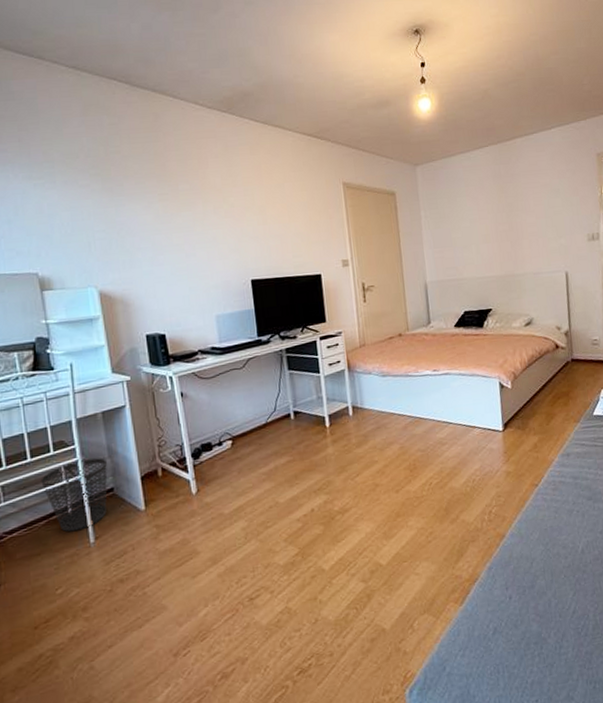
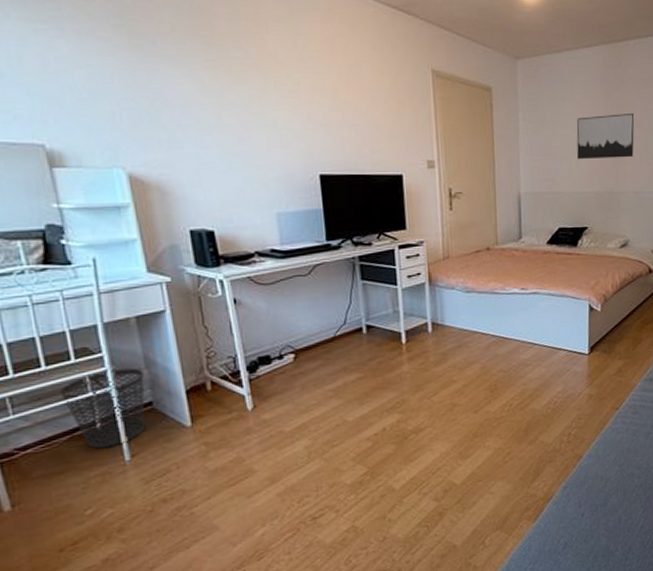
wall art: none [474,201,530,248] -> present [576,112,635,160]

